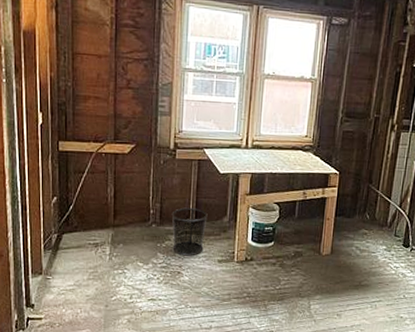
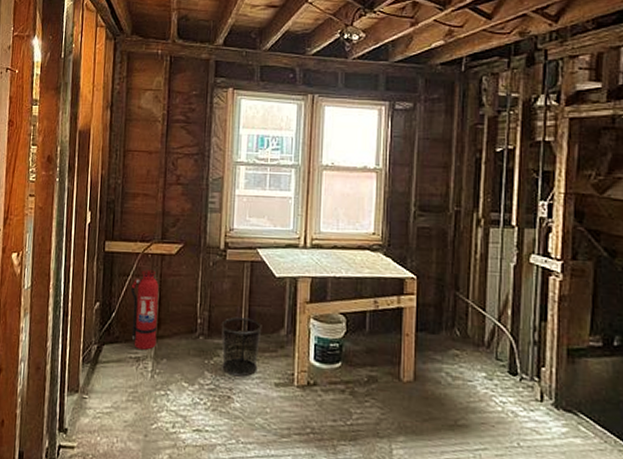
fire extinguisher: none [86,167,113,237] -> present [130,270,159,350]

